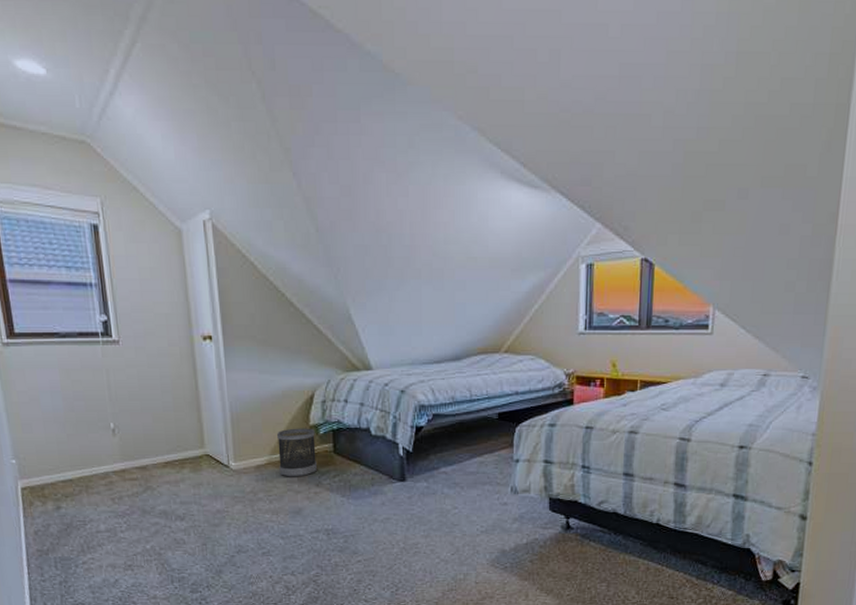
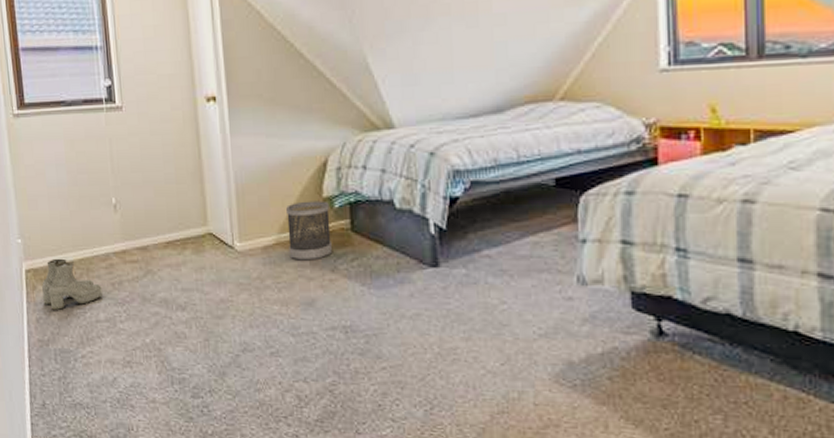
boots: none [39,477,102,523] -> present [42,258,102,310]

